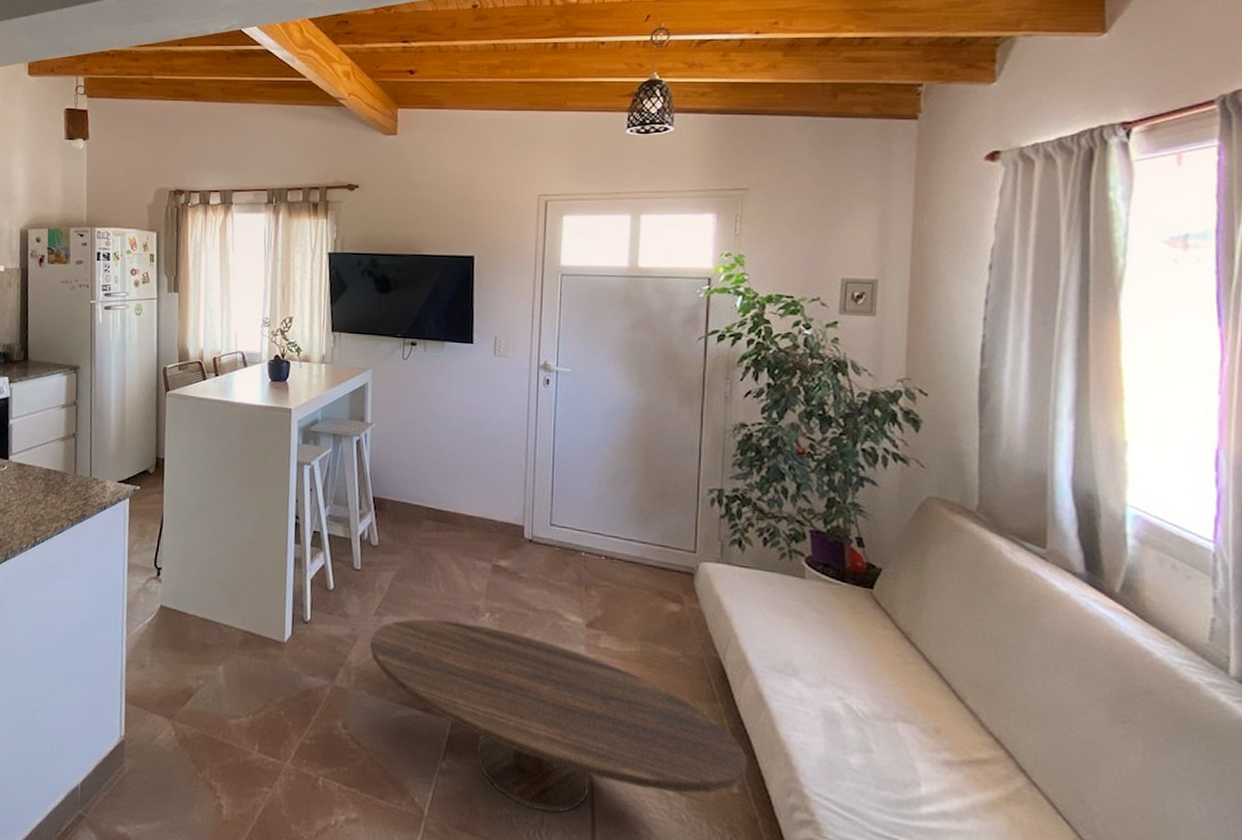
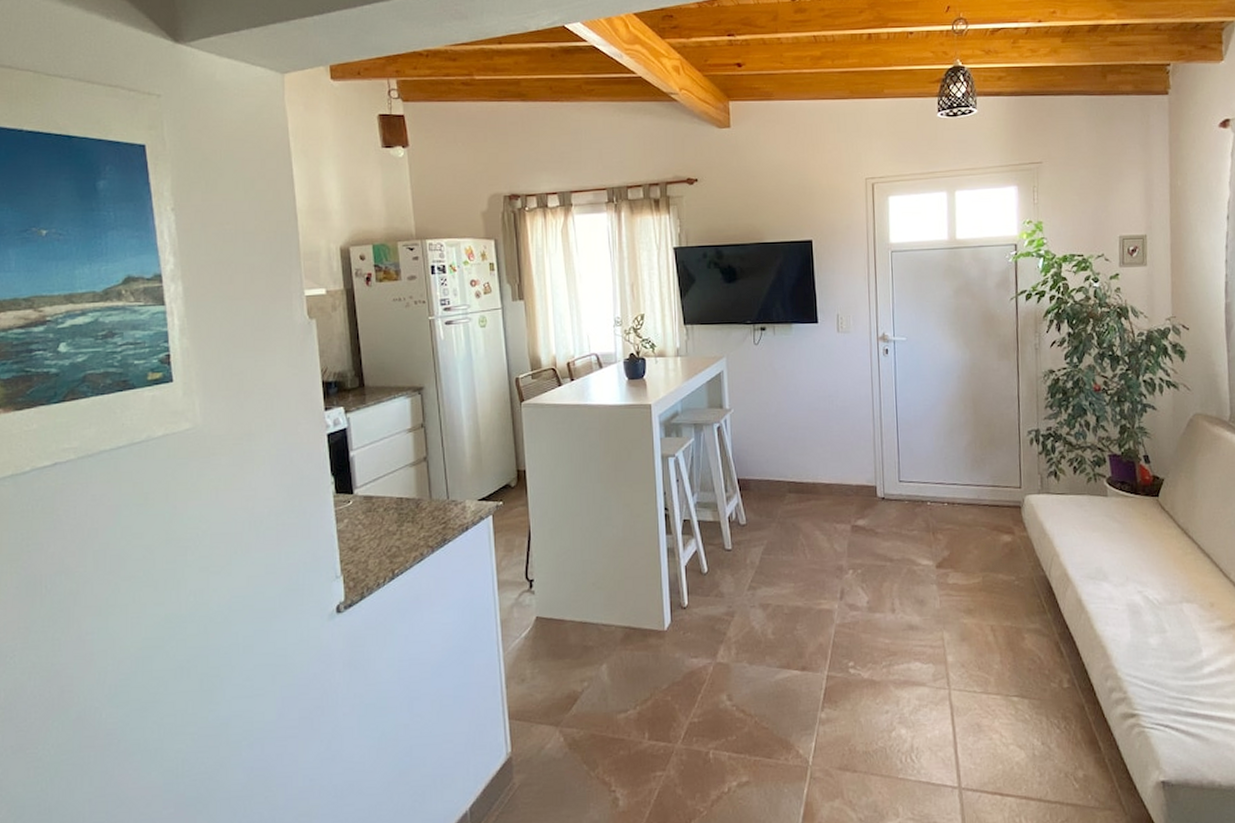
coffee table: present [370,619,748,813] -> none [747,582,1074,738]

